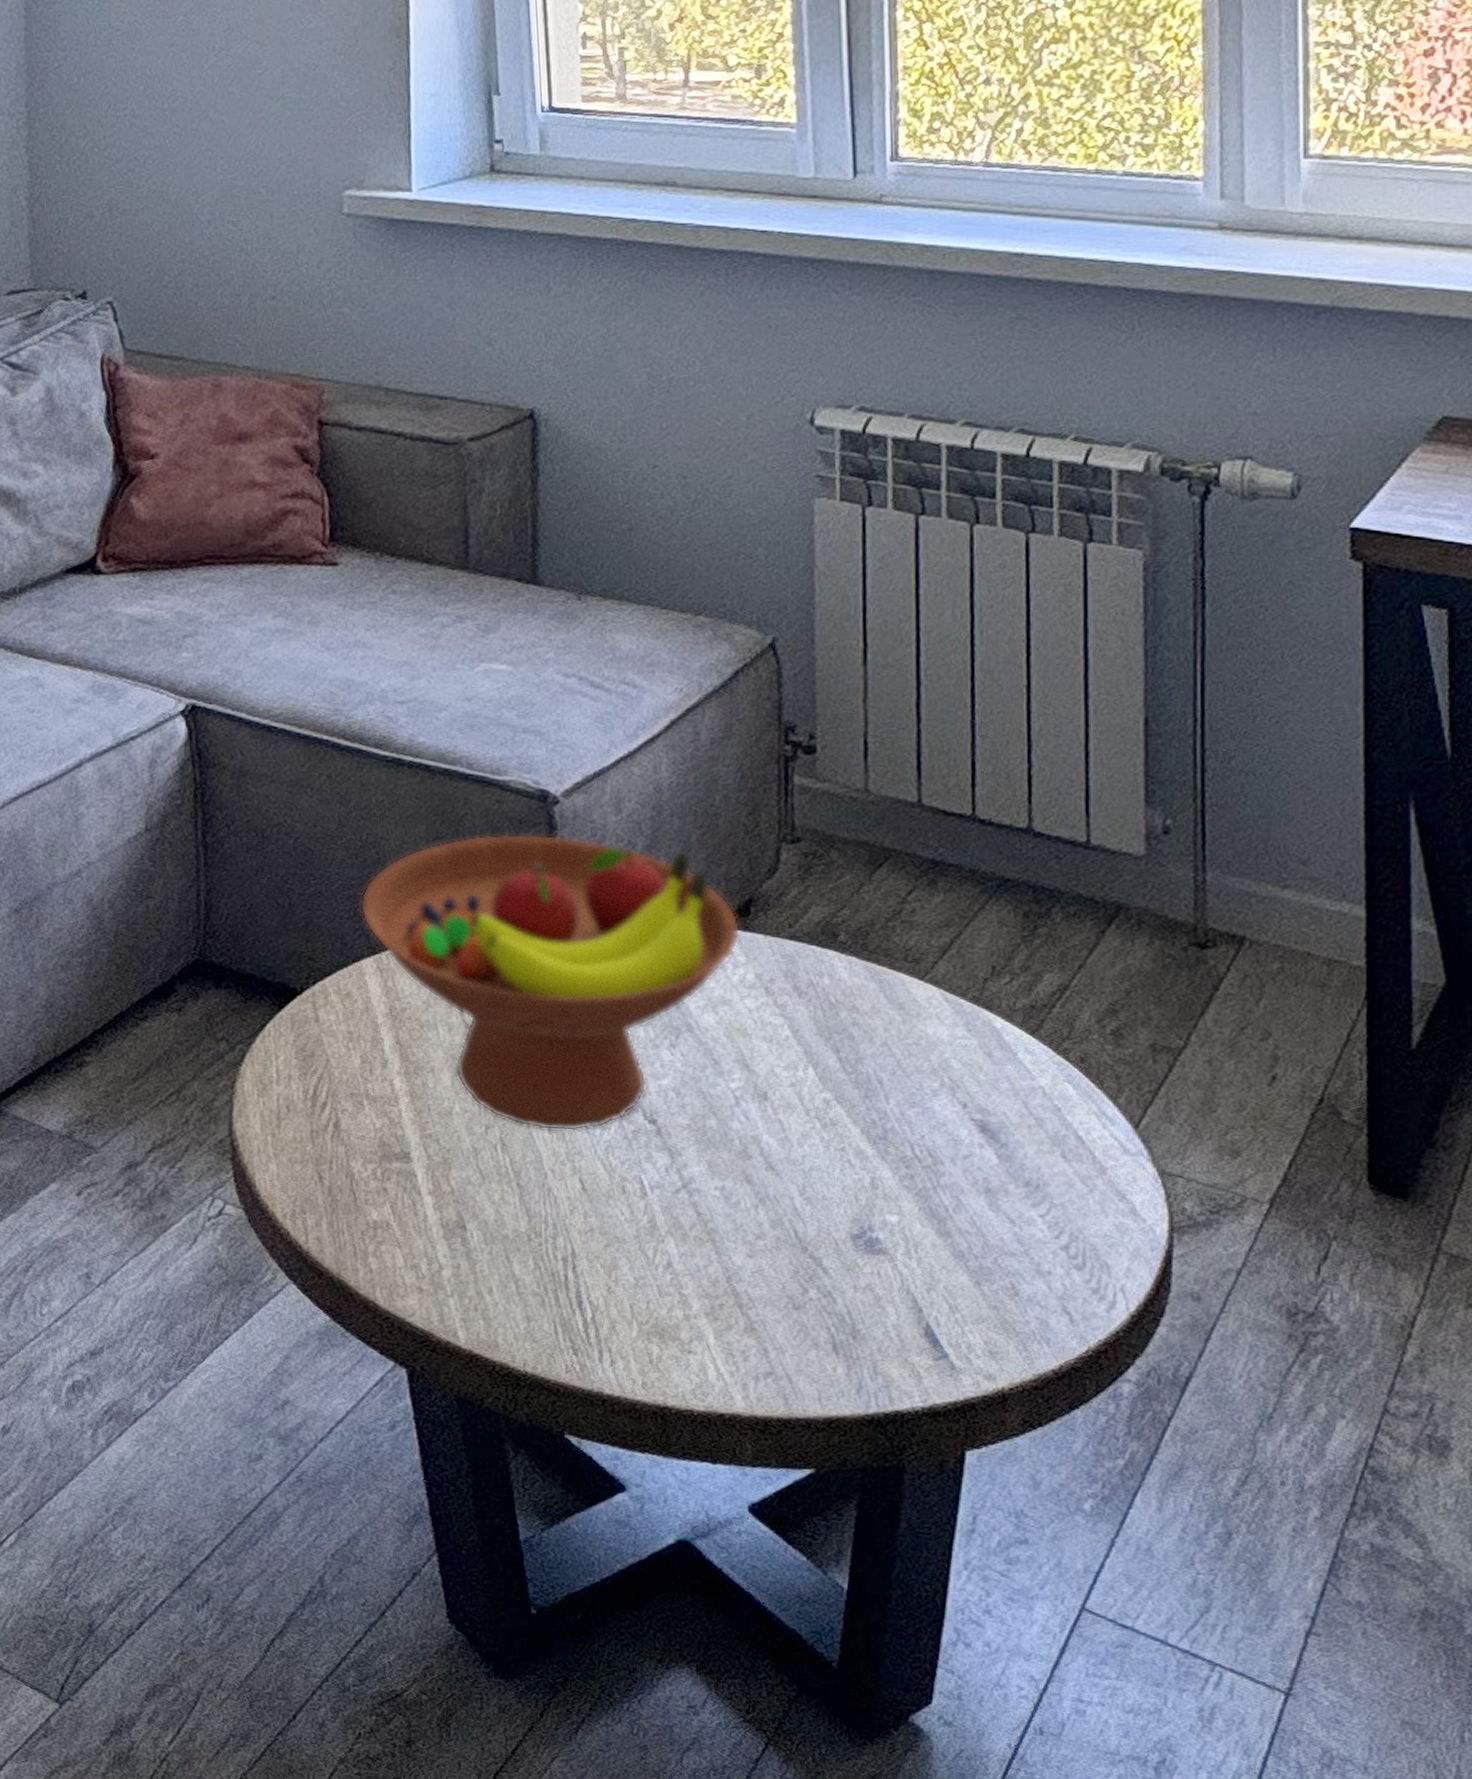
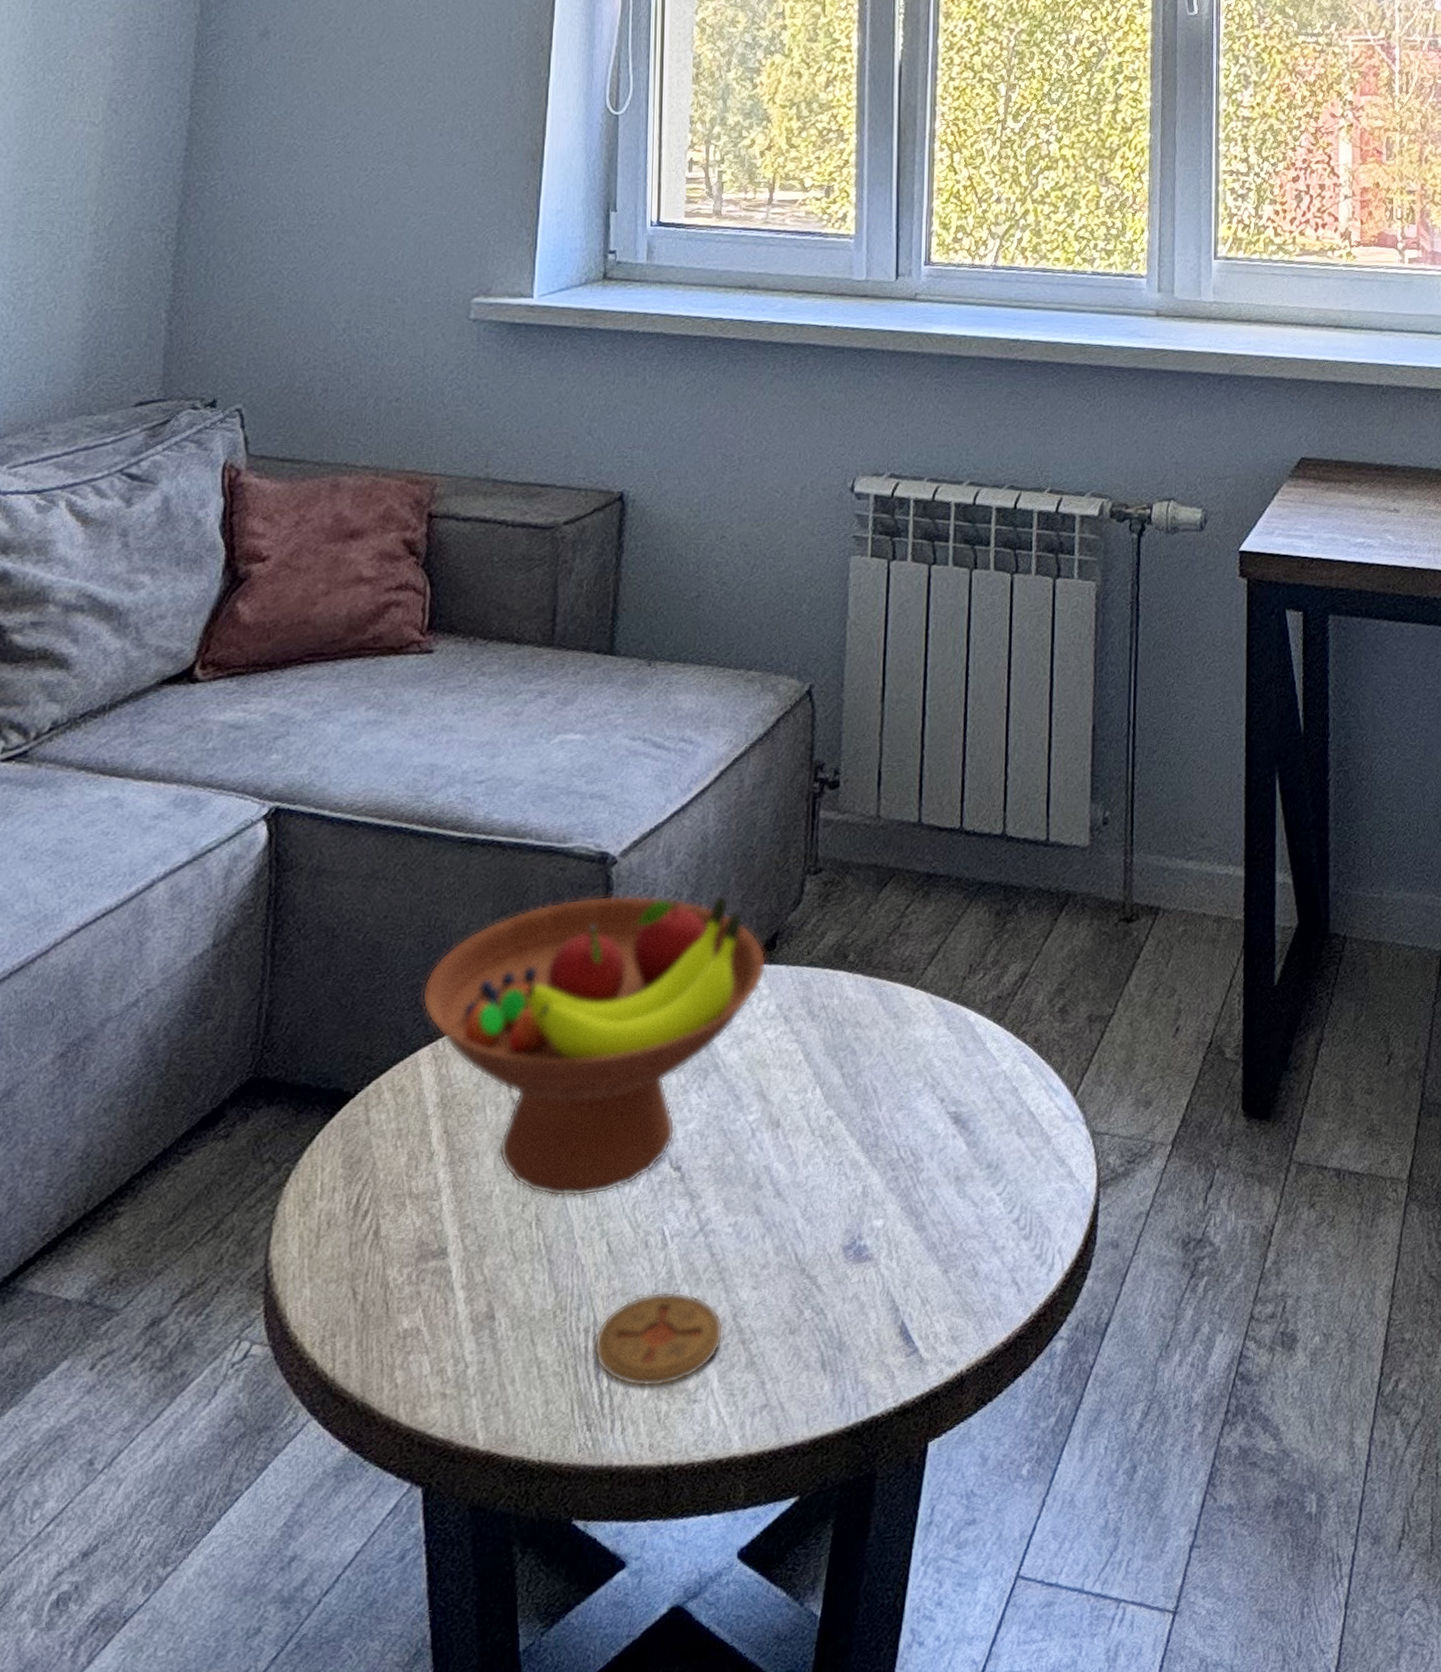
coaster: none [573,1237,717,1331] -> present [594,1290,724,1388]

